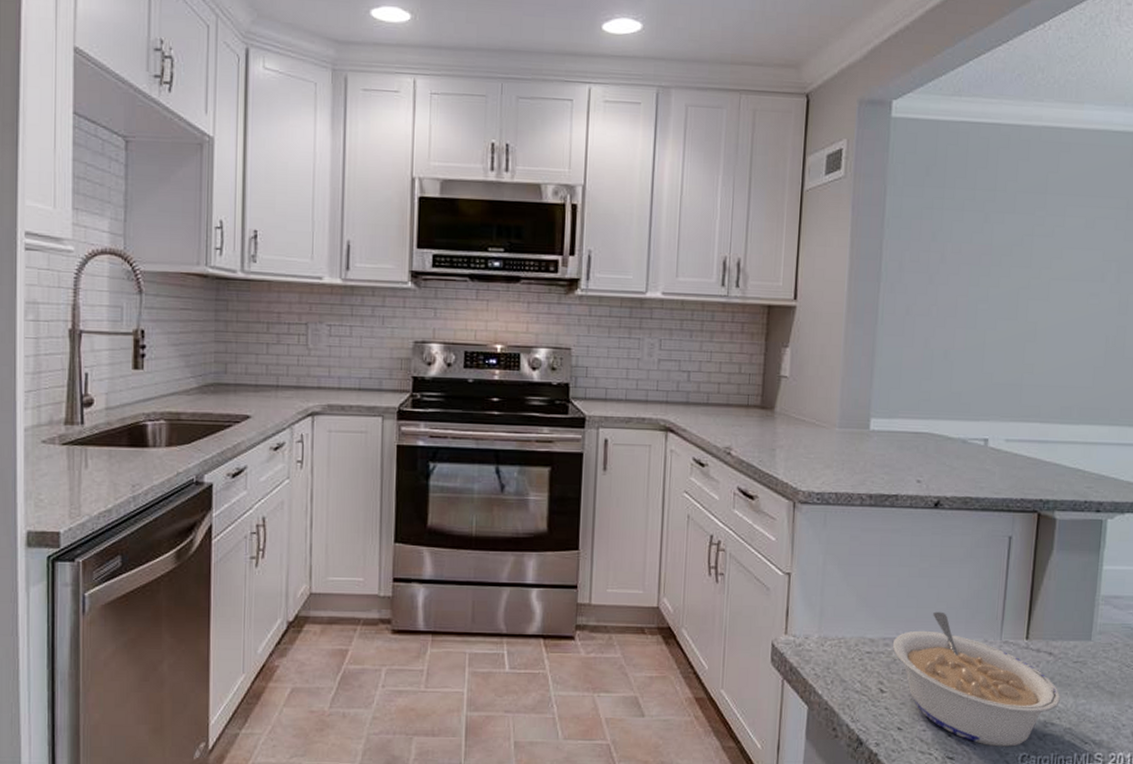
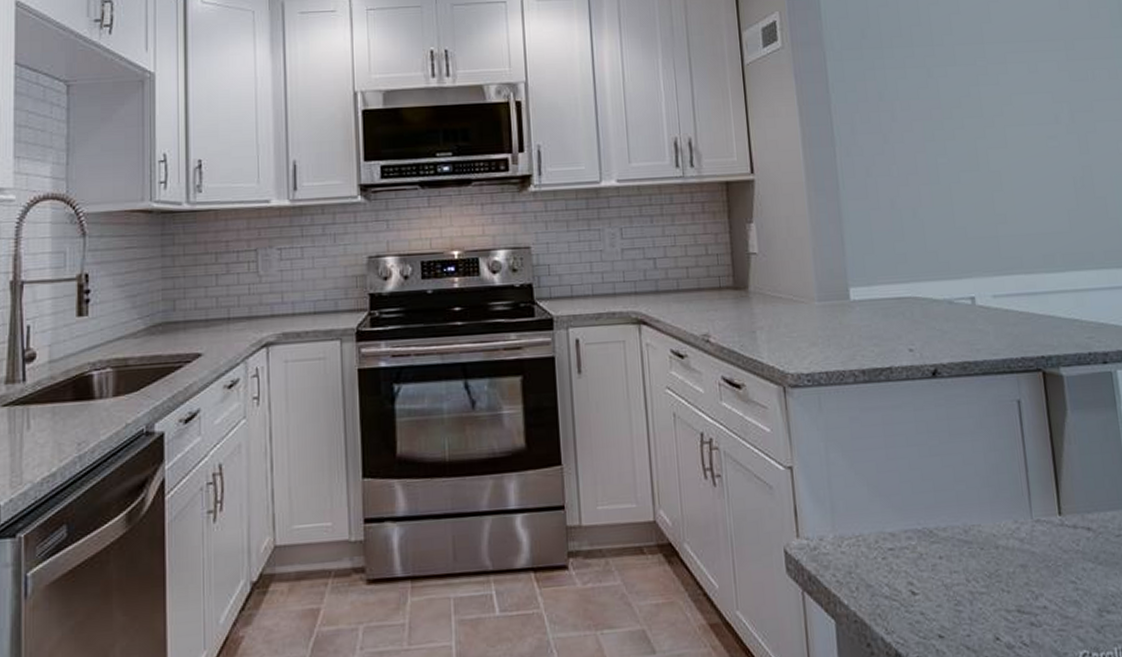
legume: present [893,611,1061,747] -> none [916,493,1112,647]

